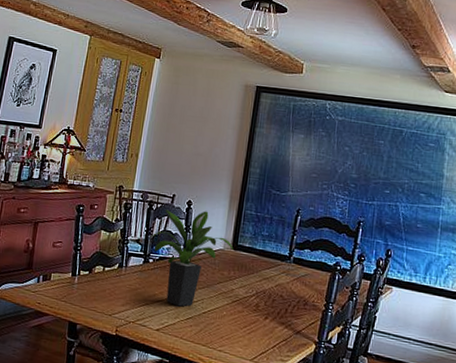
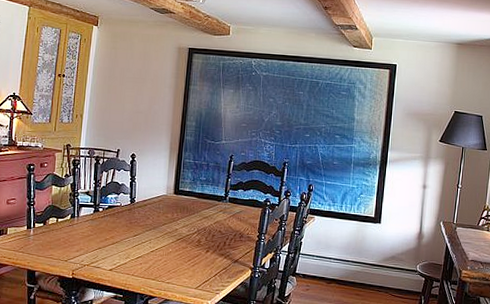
potted plant: present [149,209,234,307] -> none [97,162,176,248]

